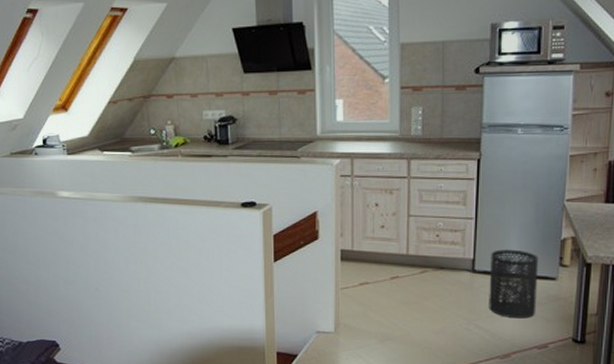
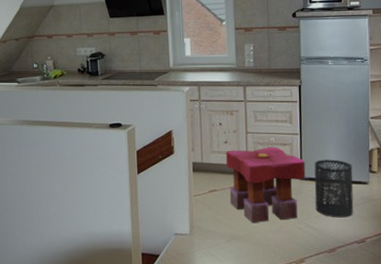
stool: none [381,233,479,321] -> present [225,146,306,222]

